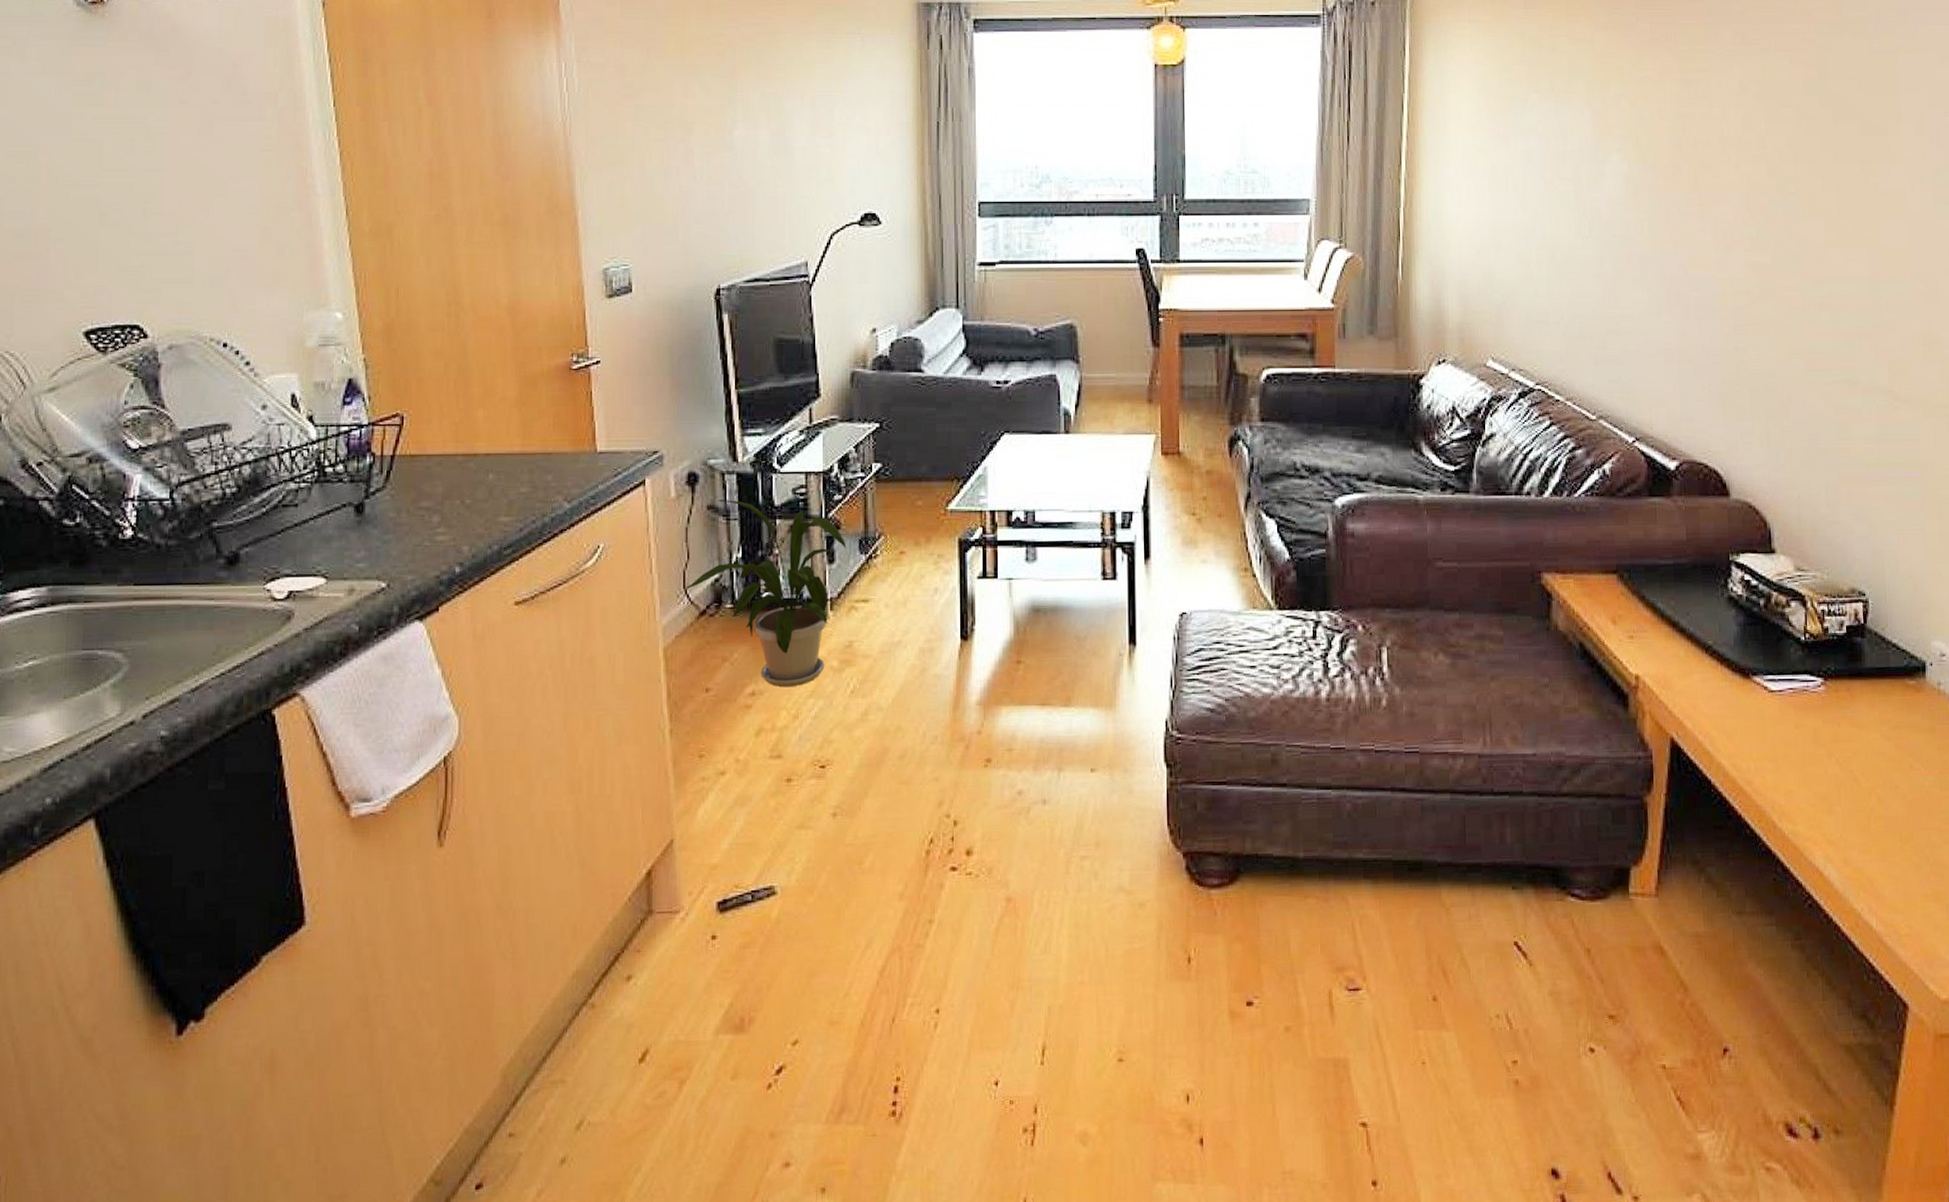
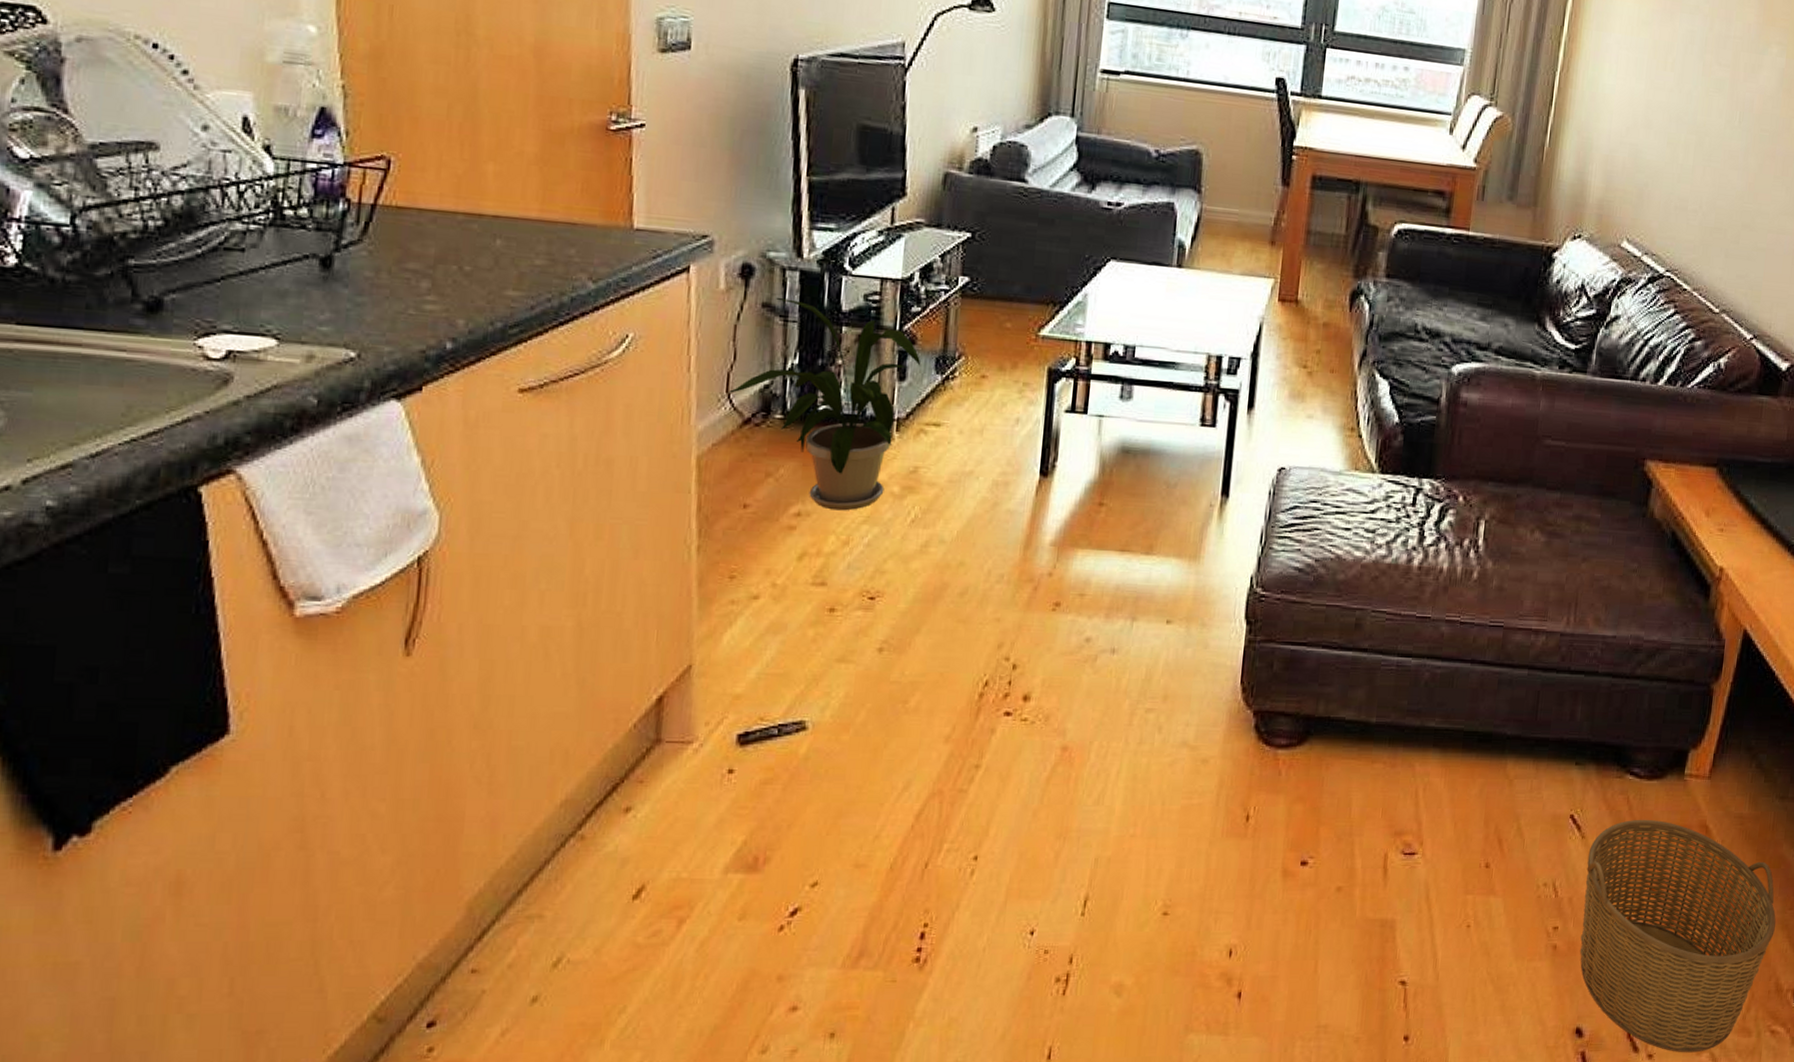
basket: none [1538,942,1754,1194] -> present [1579,819,1776,1053]

